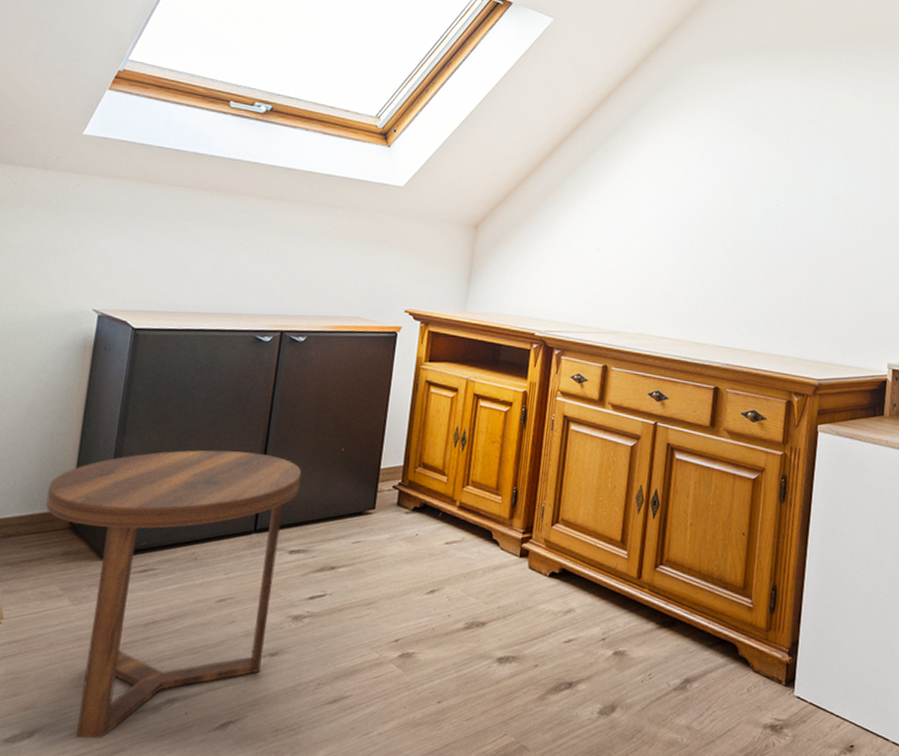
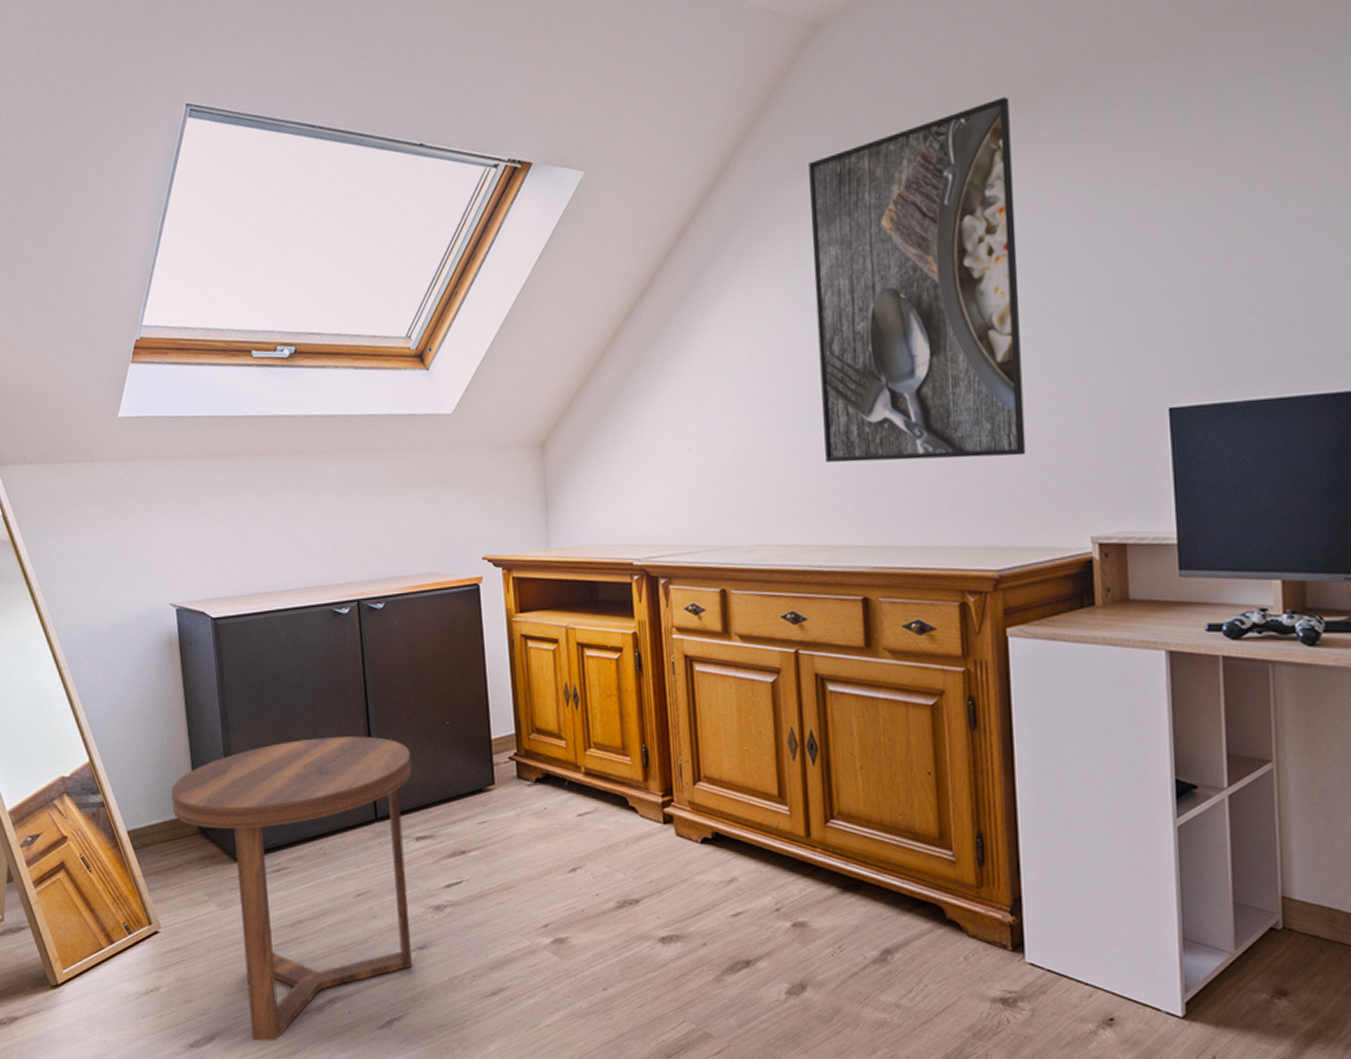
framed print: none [704,36,875,295] -> present [809,97,1026,463]

